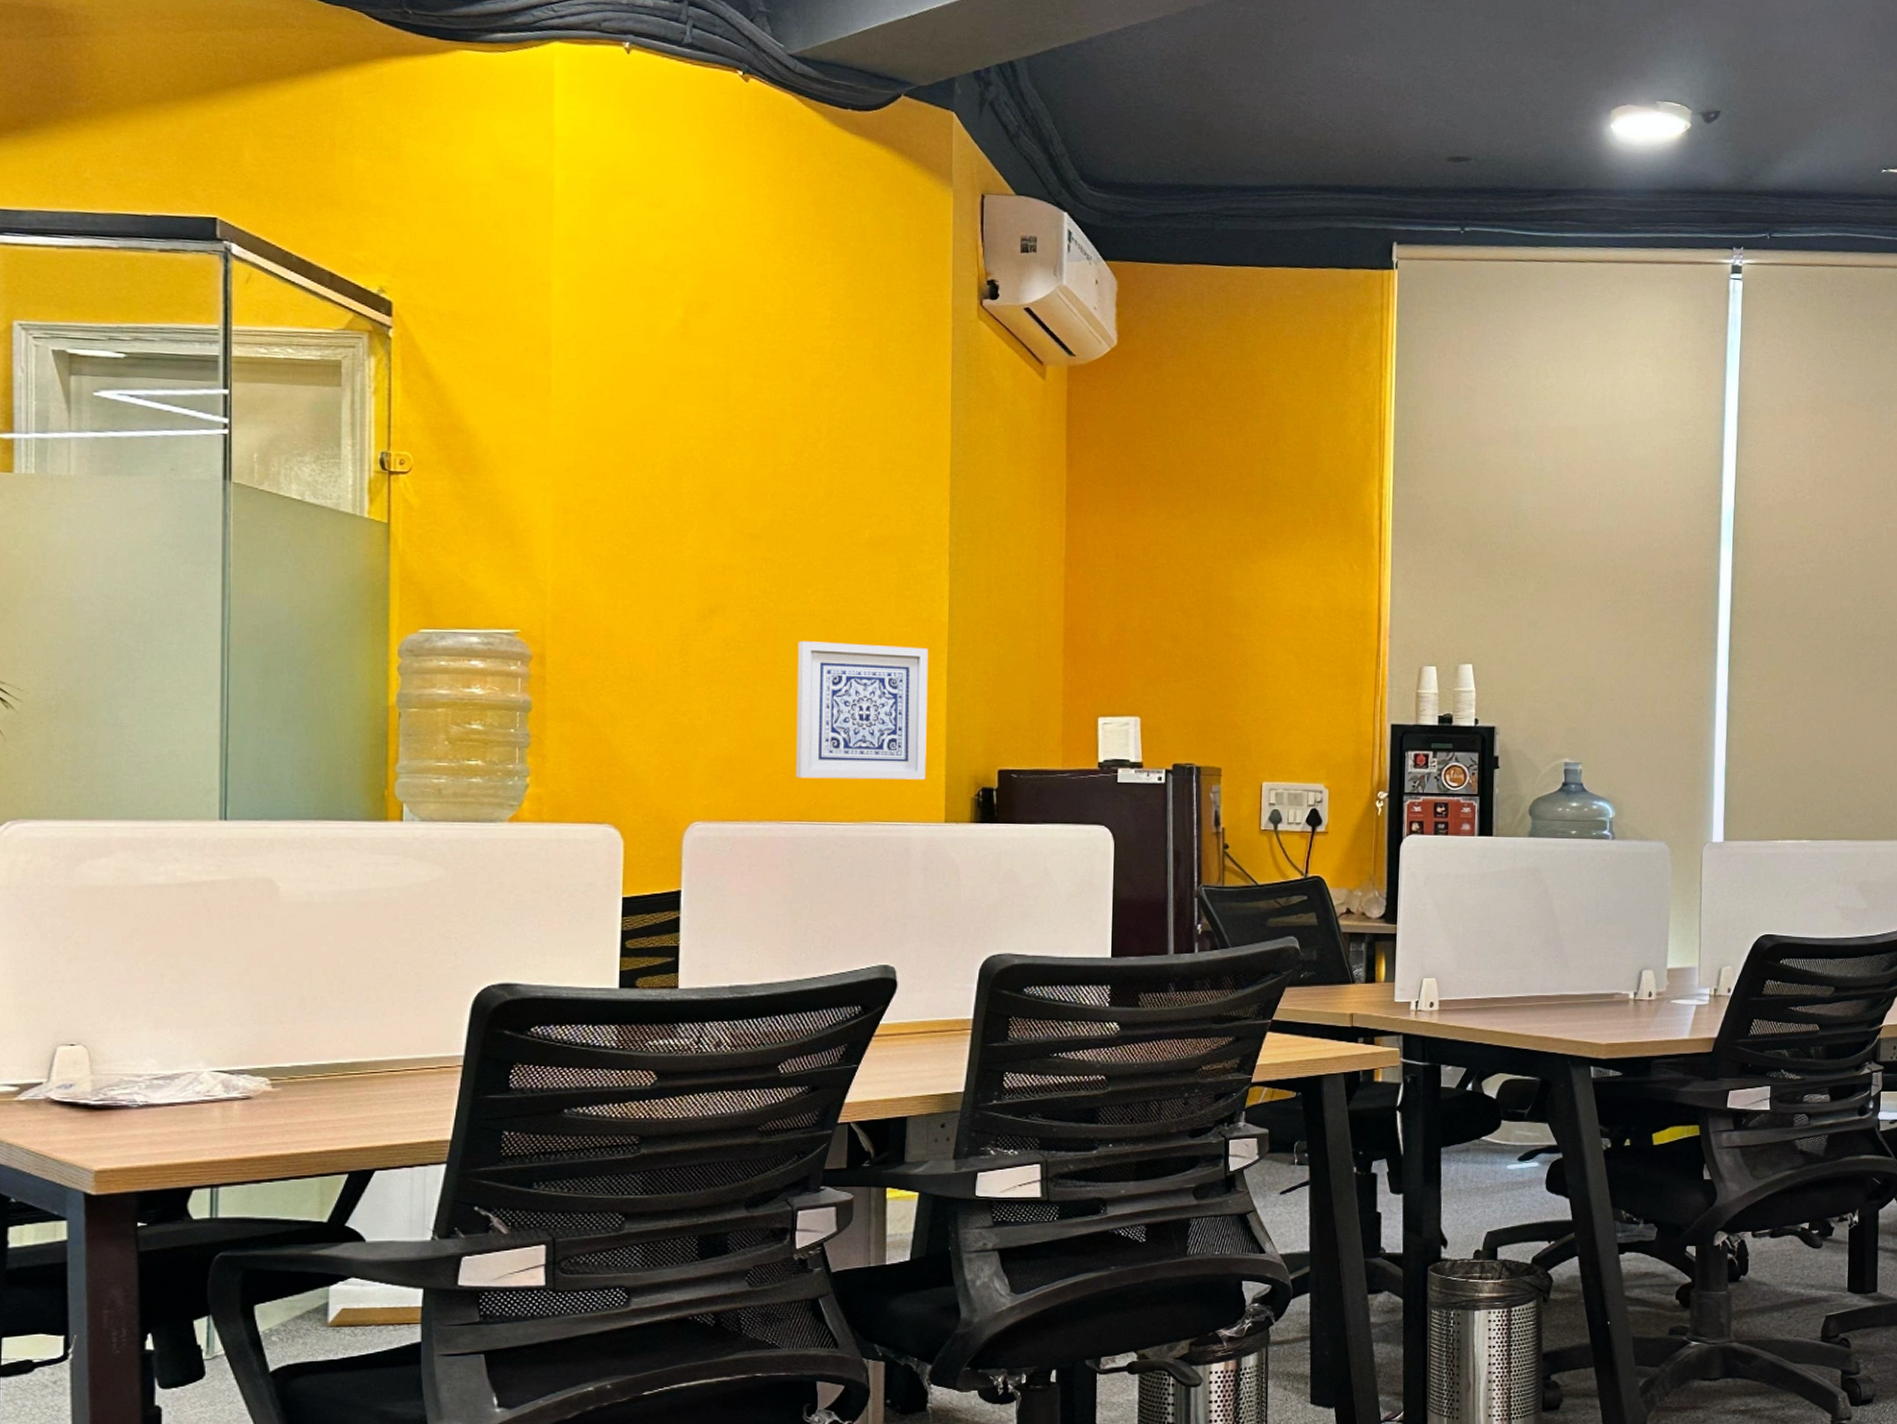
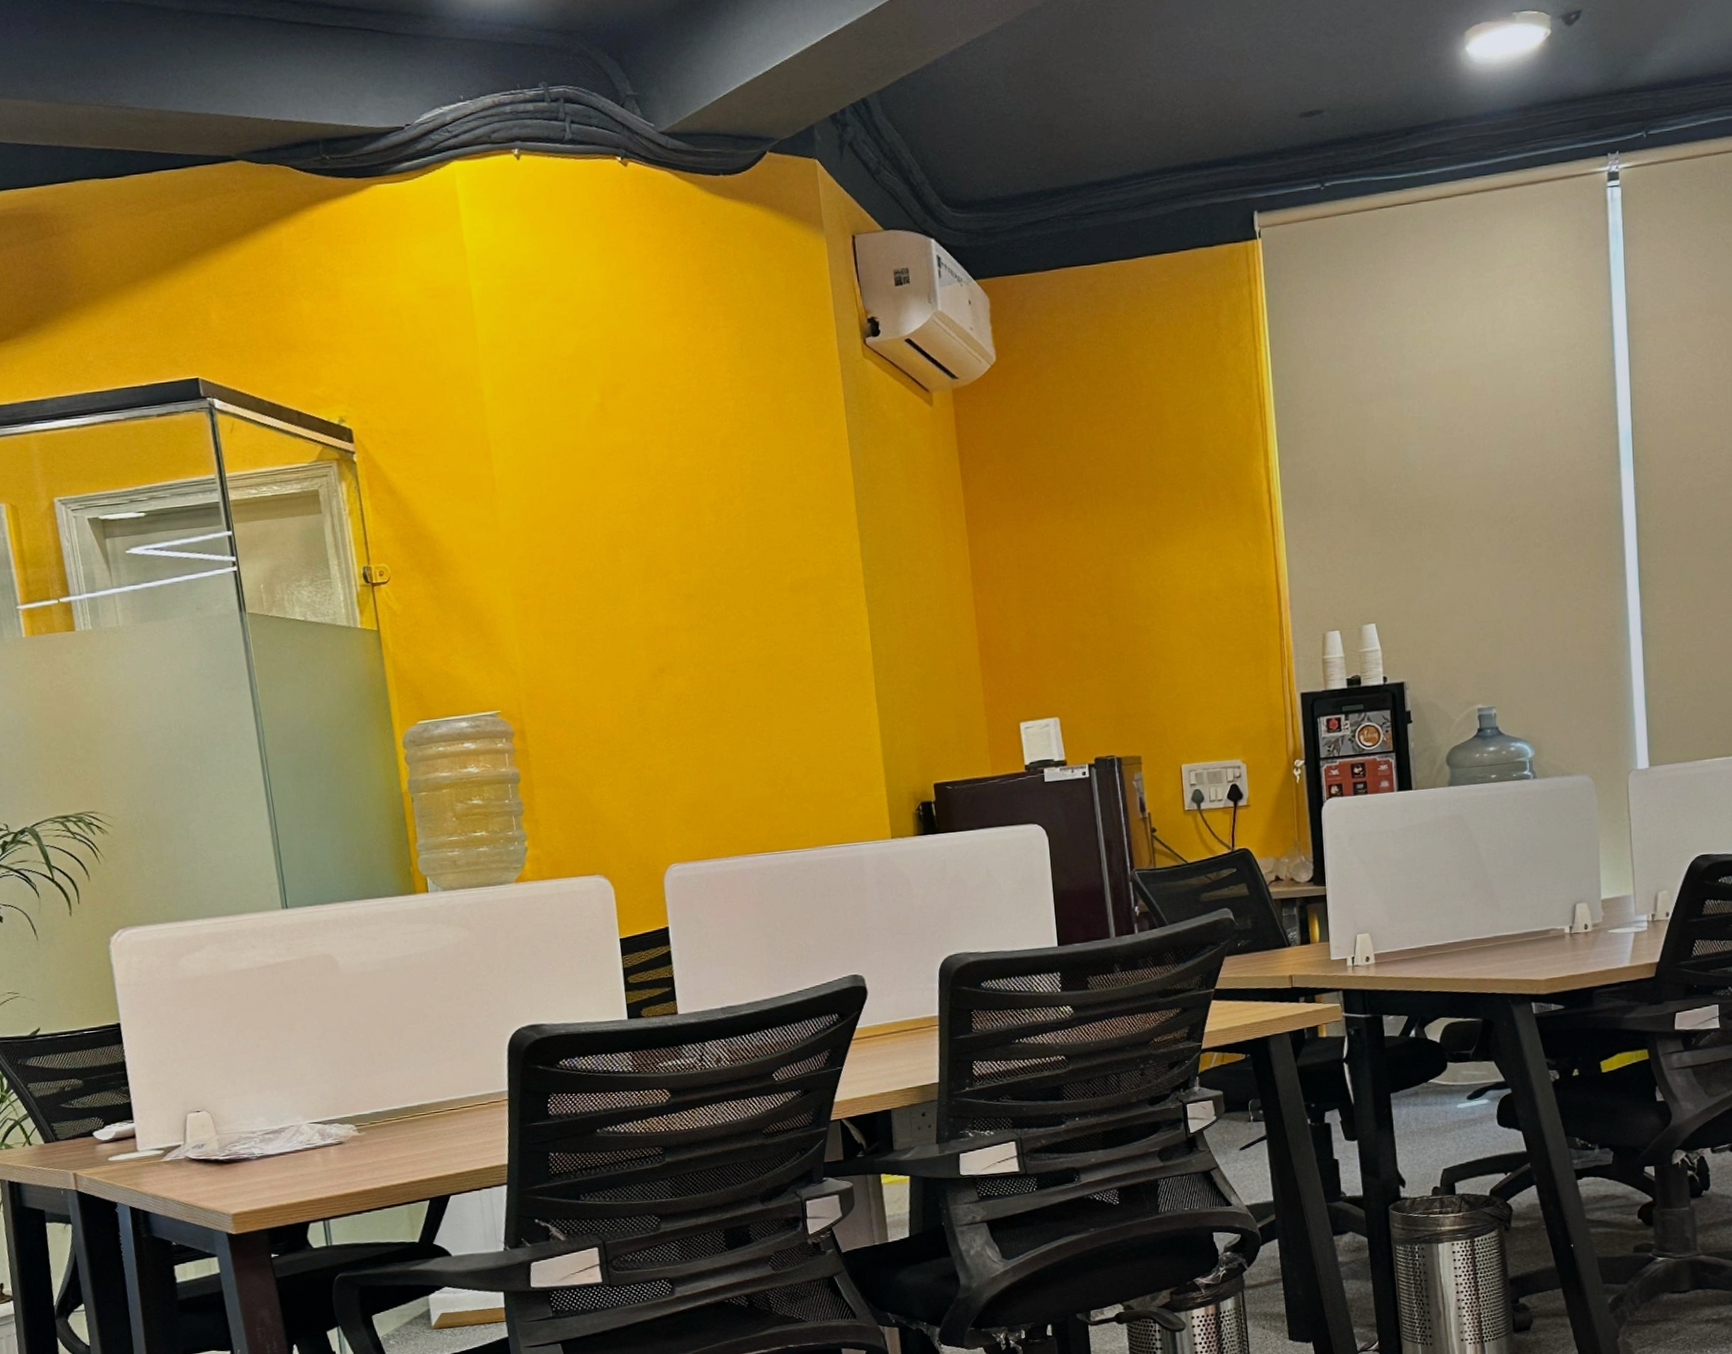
wall art: present [796,641,929,780] -> none [740,679,869,814]

